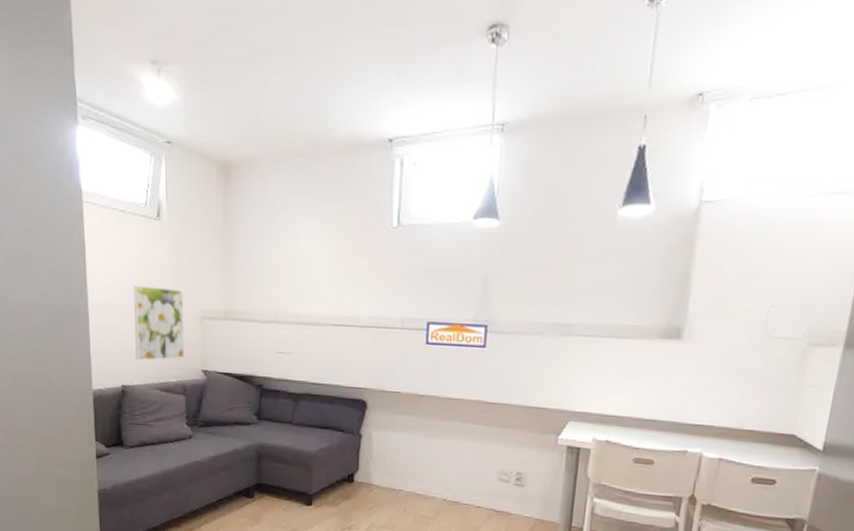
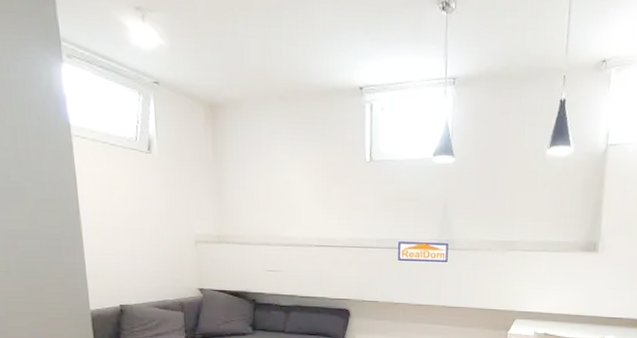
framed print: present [134,285,184,361] -> none [128,212,181,281]

